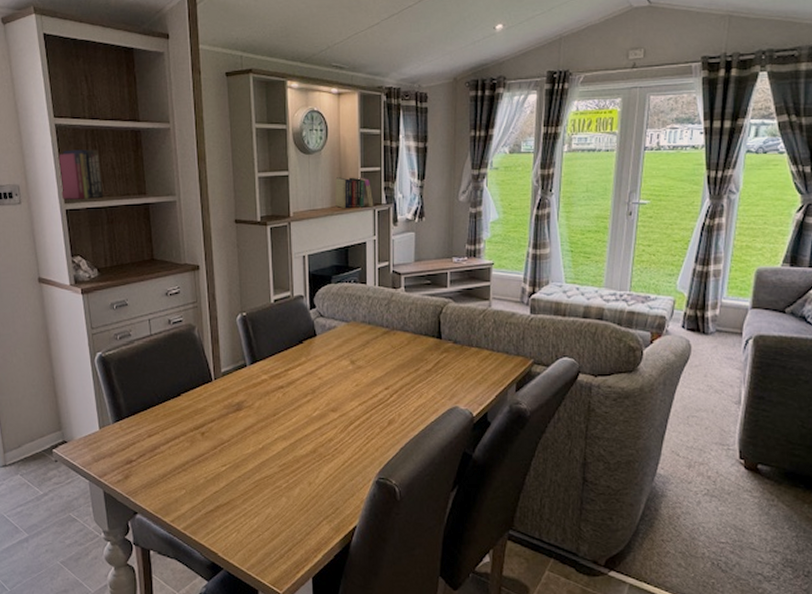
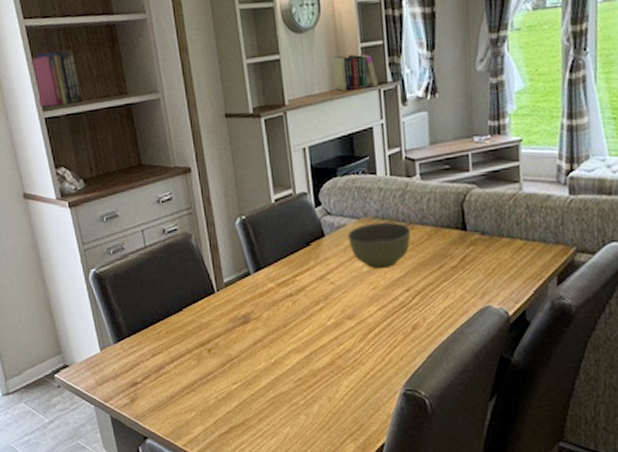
bowl: none [337,327,393,367] -> present [348,222,411,268]

